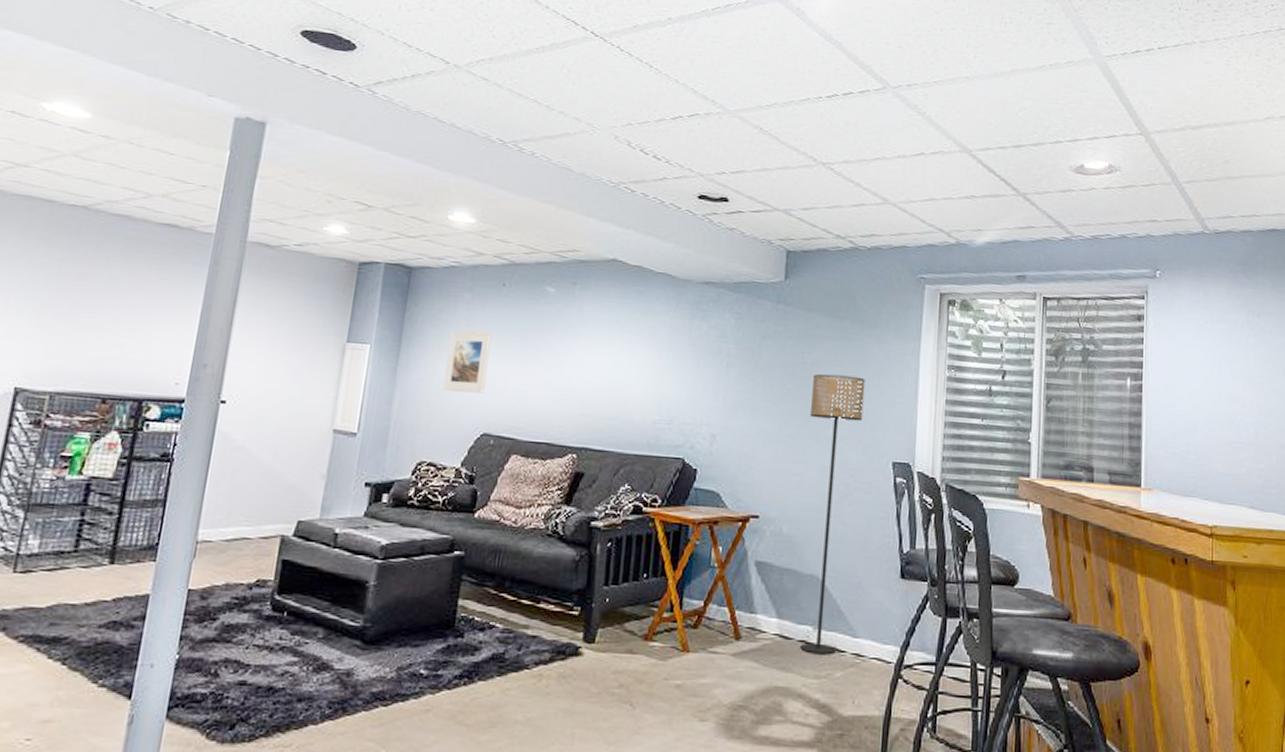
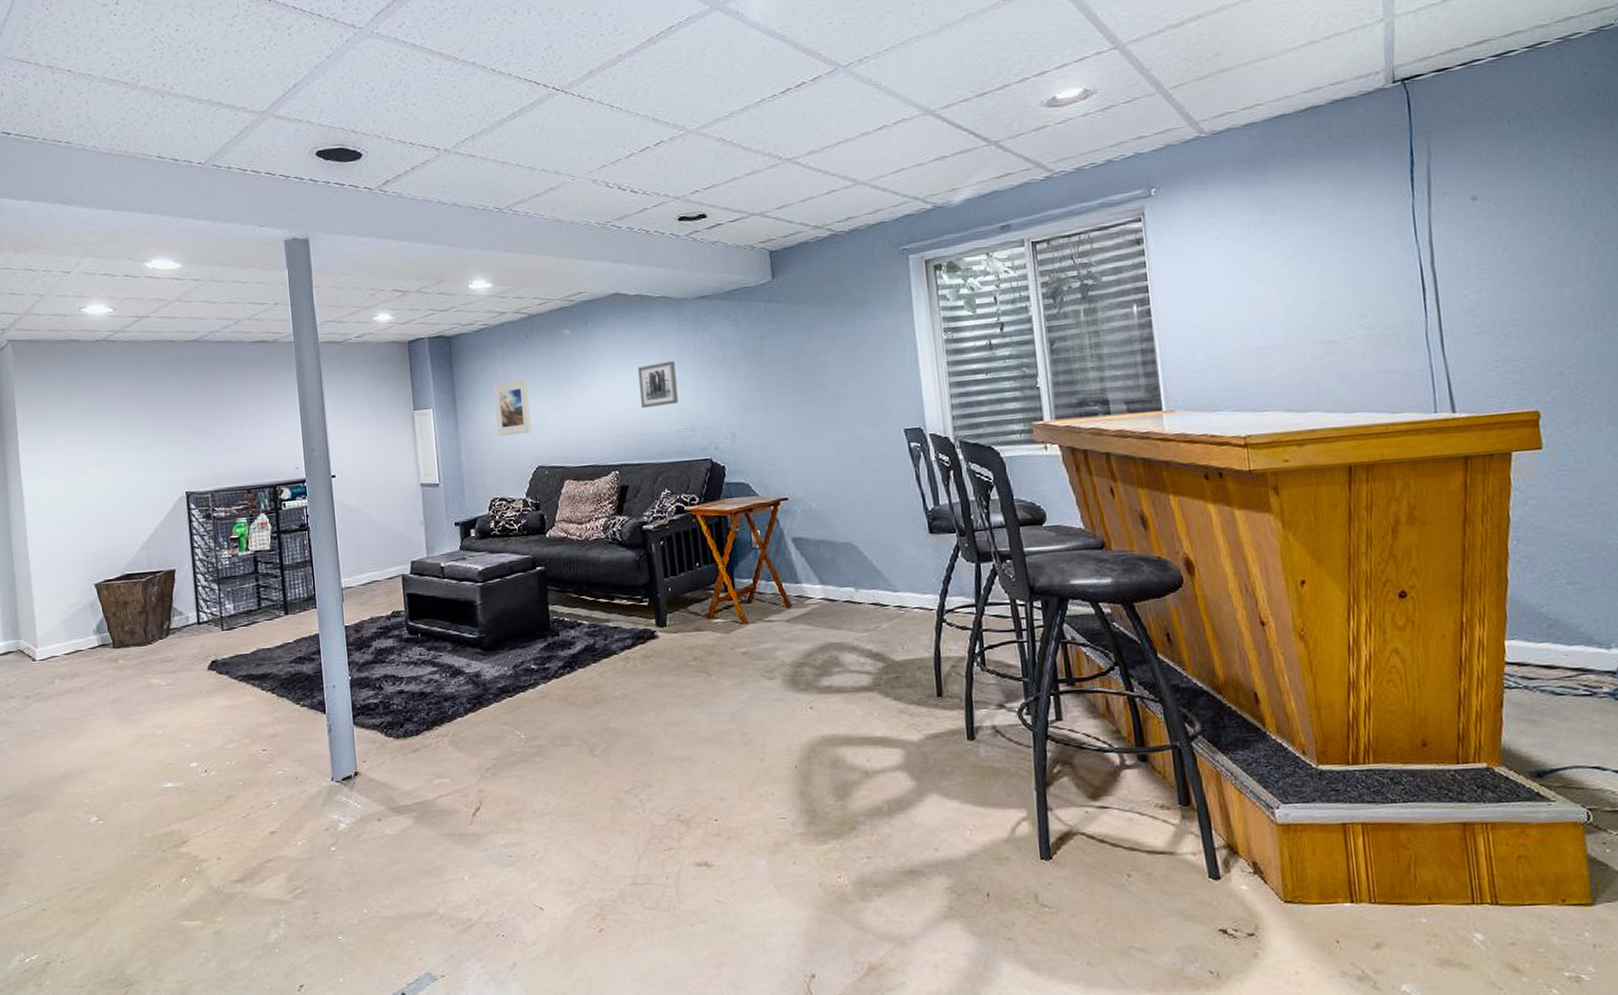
wall art: none [616,343,664,392] -> present [637,360,679,408]
floor lamp: present [800,373,866,655] -> none [815,356,880,611]

